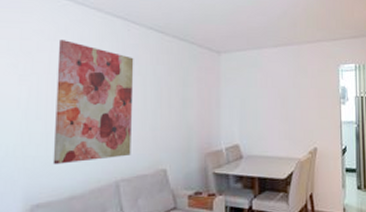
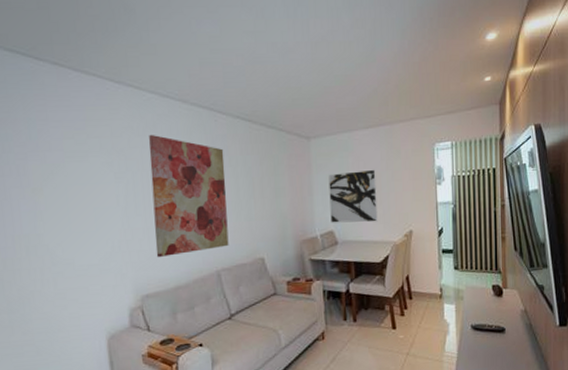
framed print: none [237,86,283,138] -> present [328,169,378,223]

